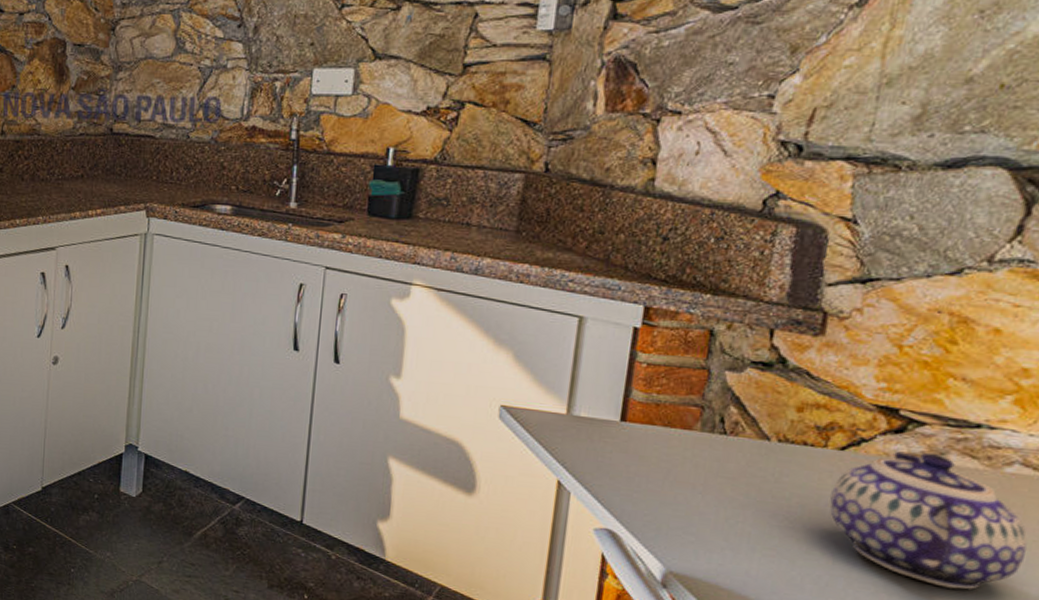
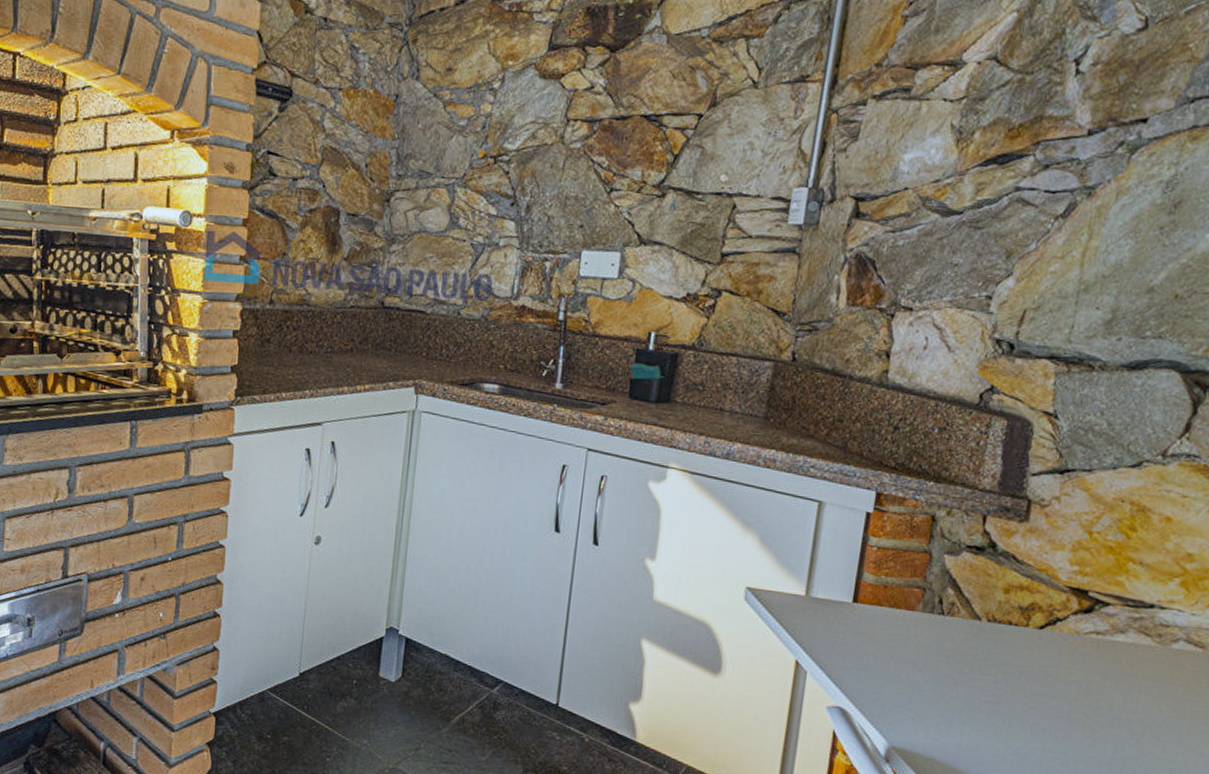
teapot: present [829,451,1028,590] -> none [1029,629,1189,757]

